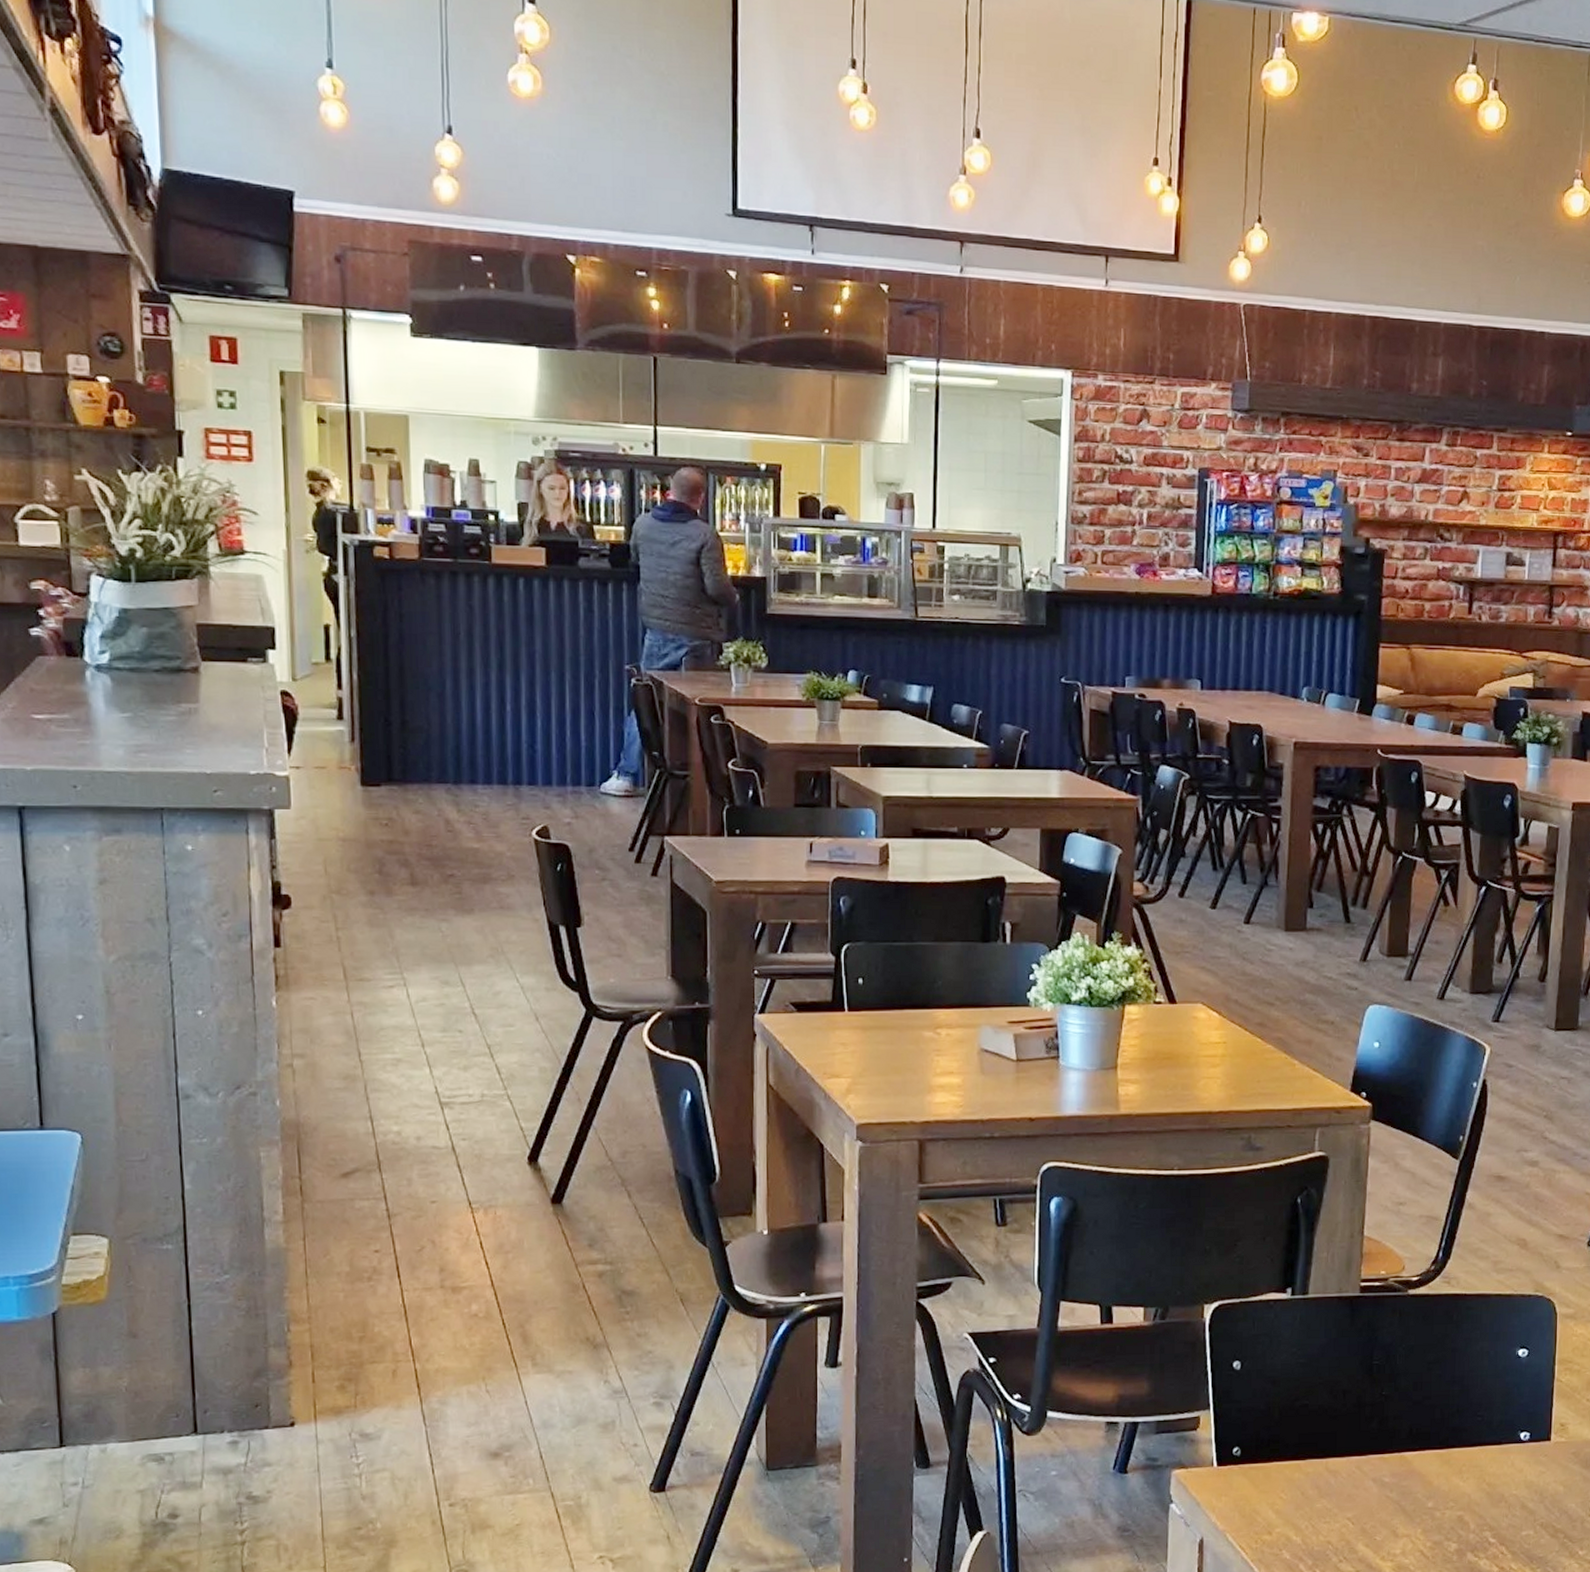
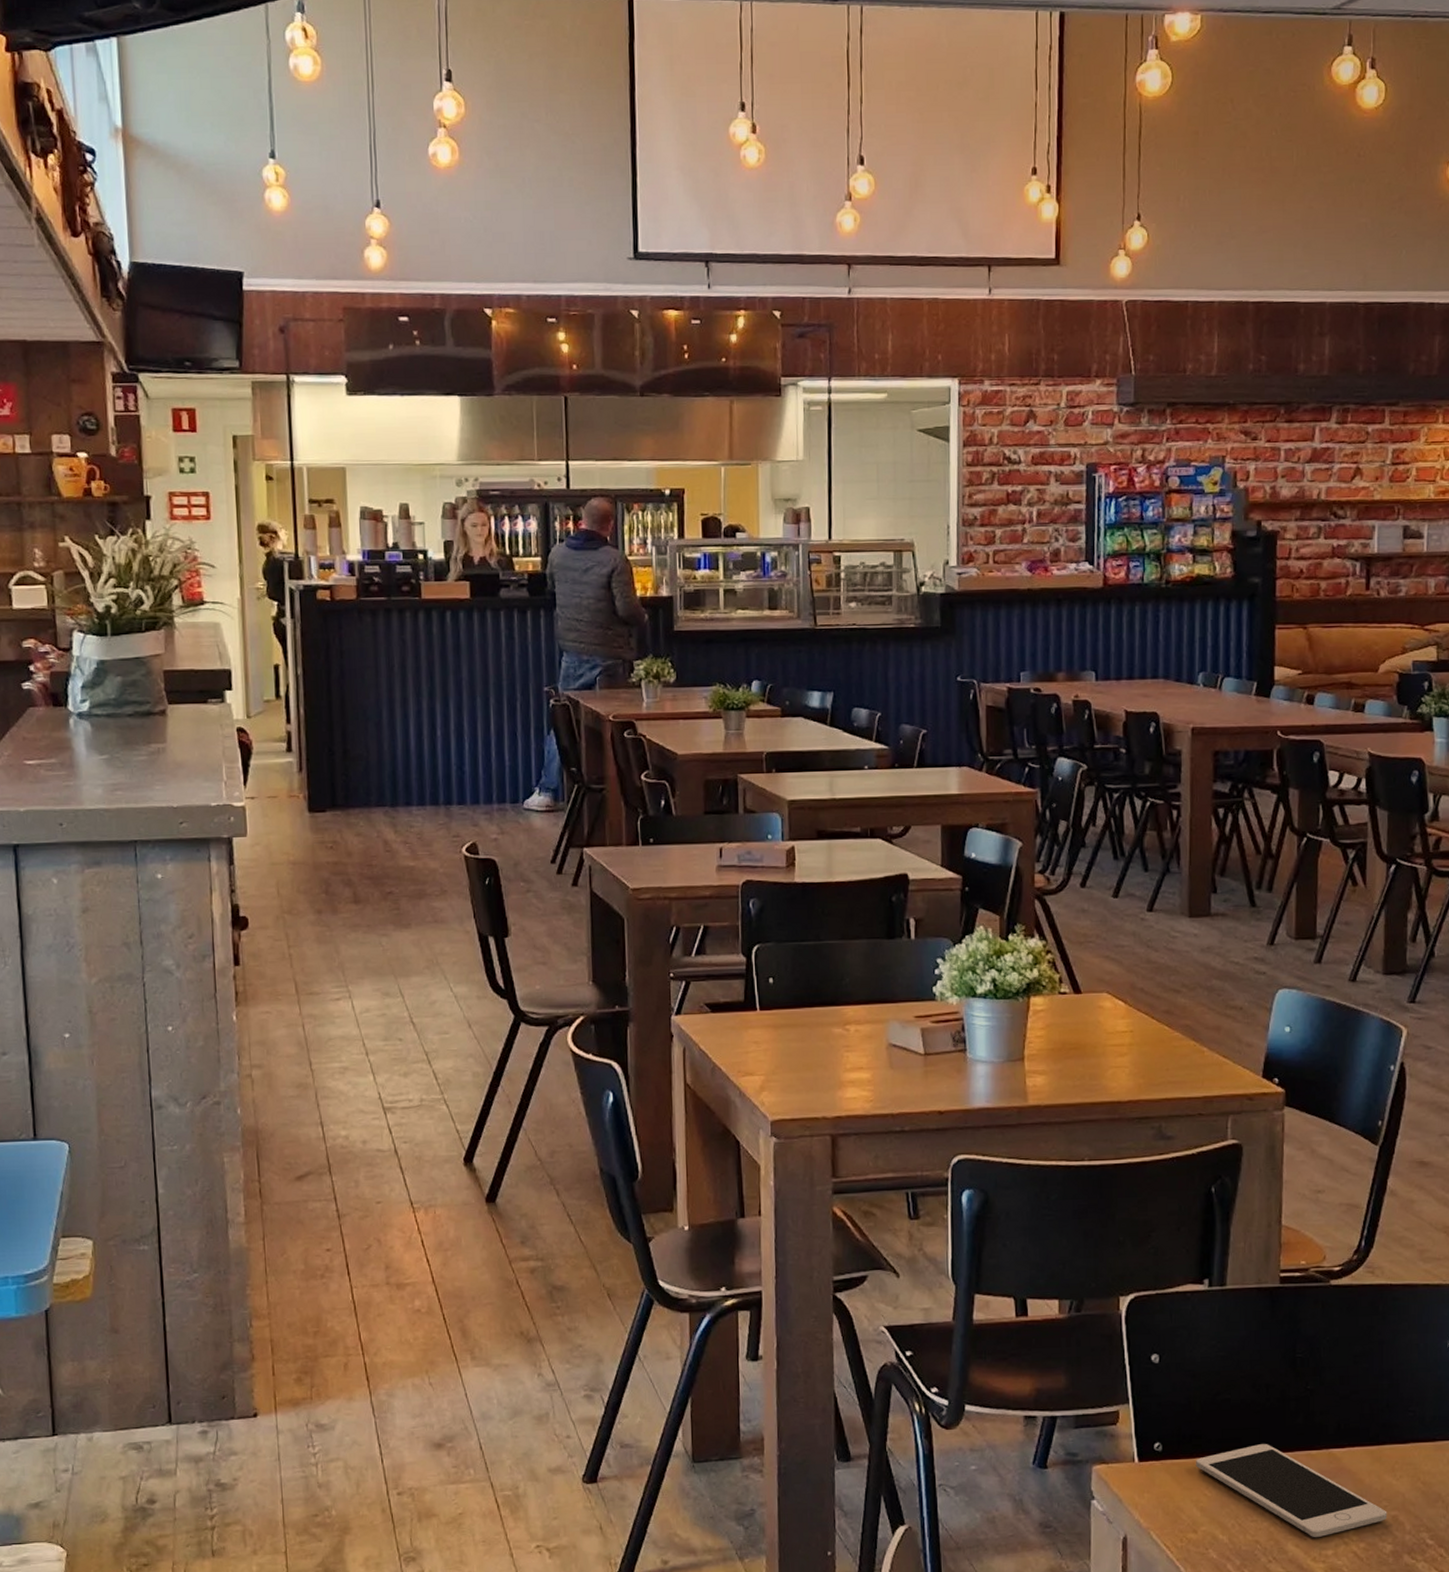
cell phone: none [1273,1448,1454,1537] -> present [1196,1444,1388,1537]

